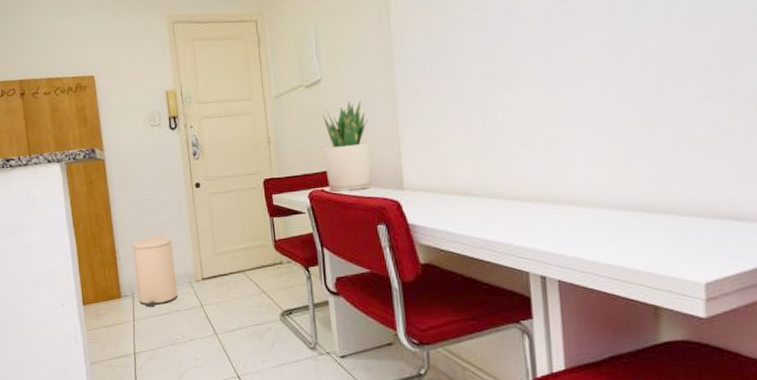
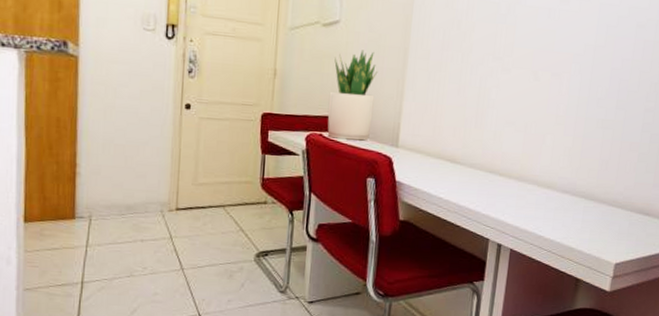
pedal bin: present [132,235,178,308] -> none [96,154,148,234]

